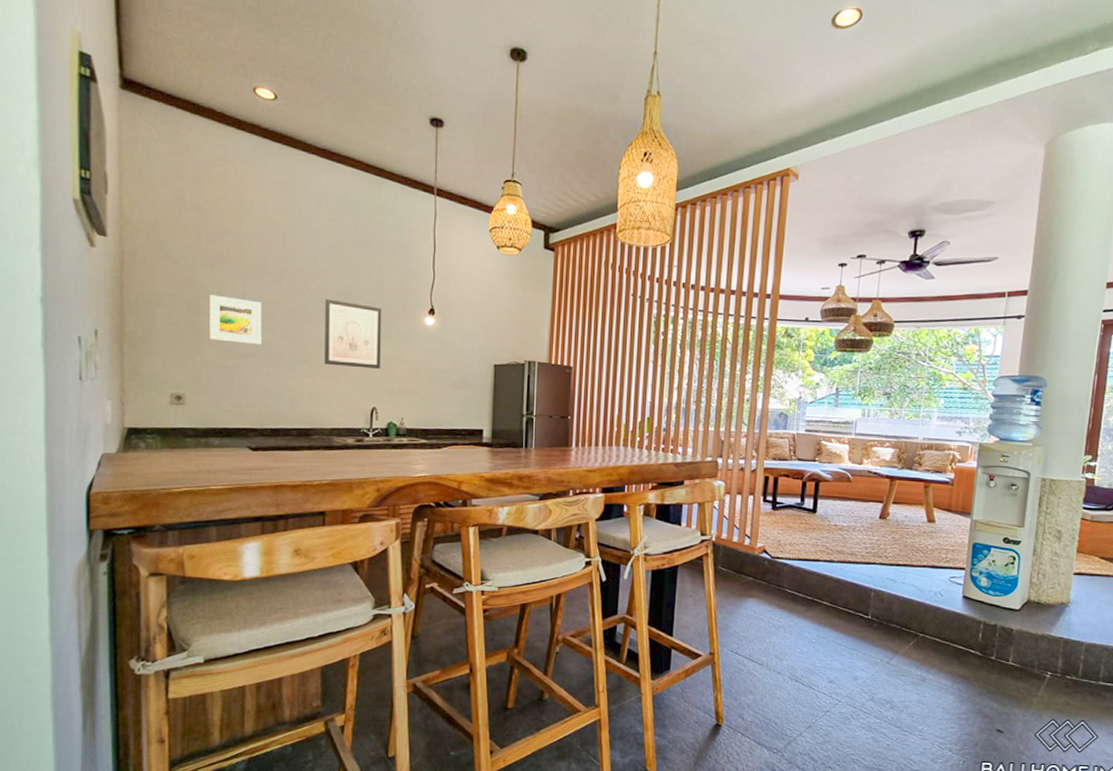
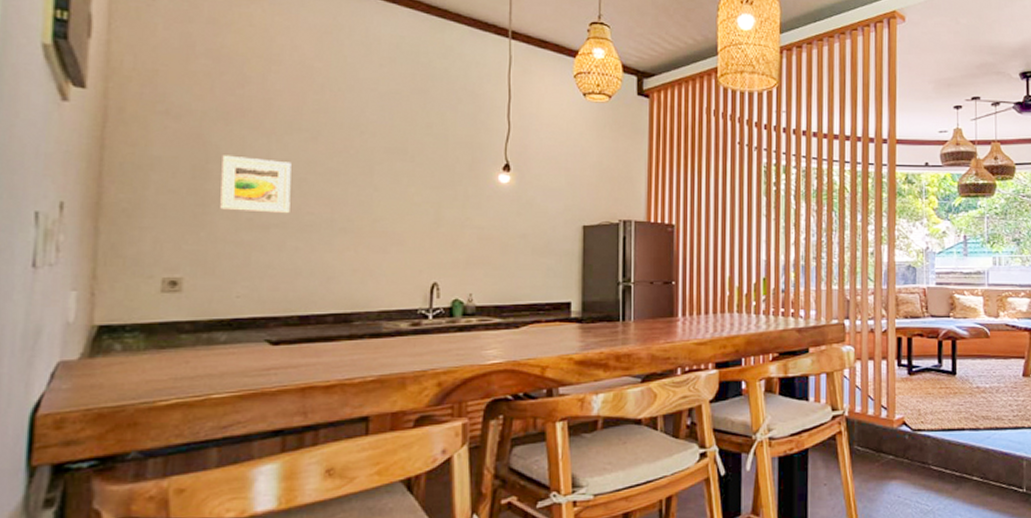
wall art: present [325,299,382,369] -> none [372,157,445,236]

